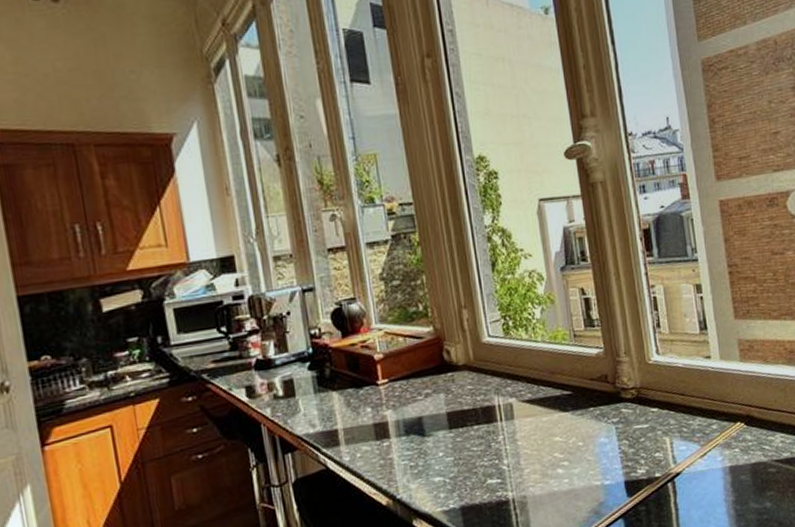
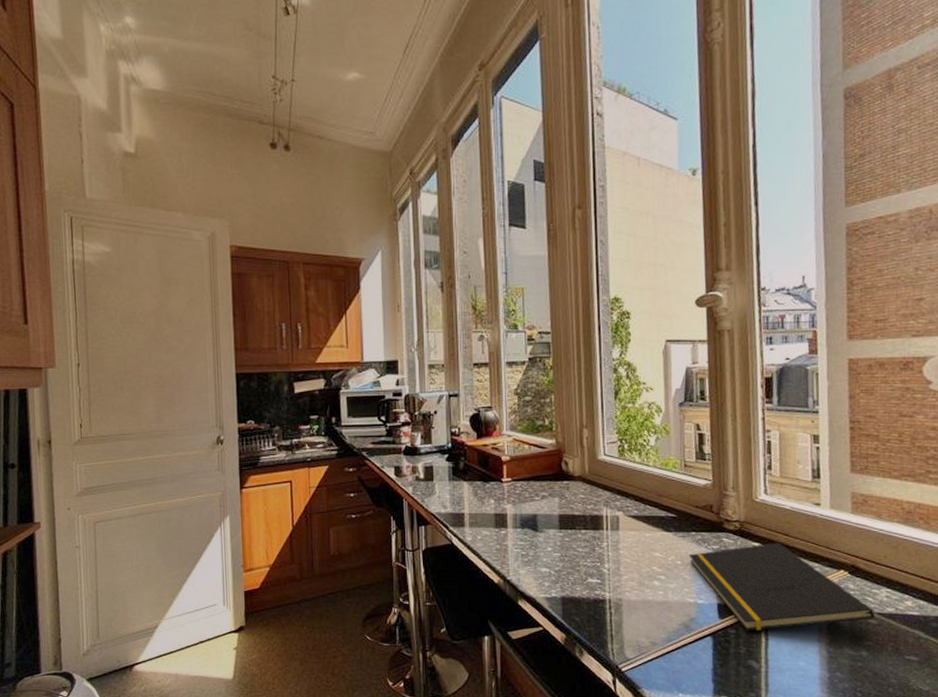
notepad: none [589,404,774,505] -> present [688,543,875,631]

